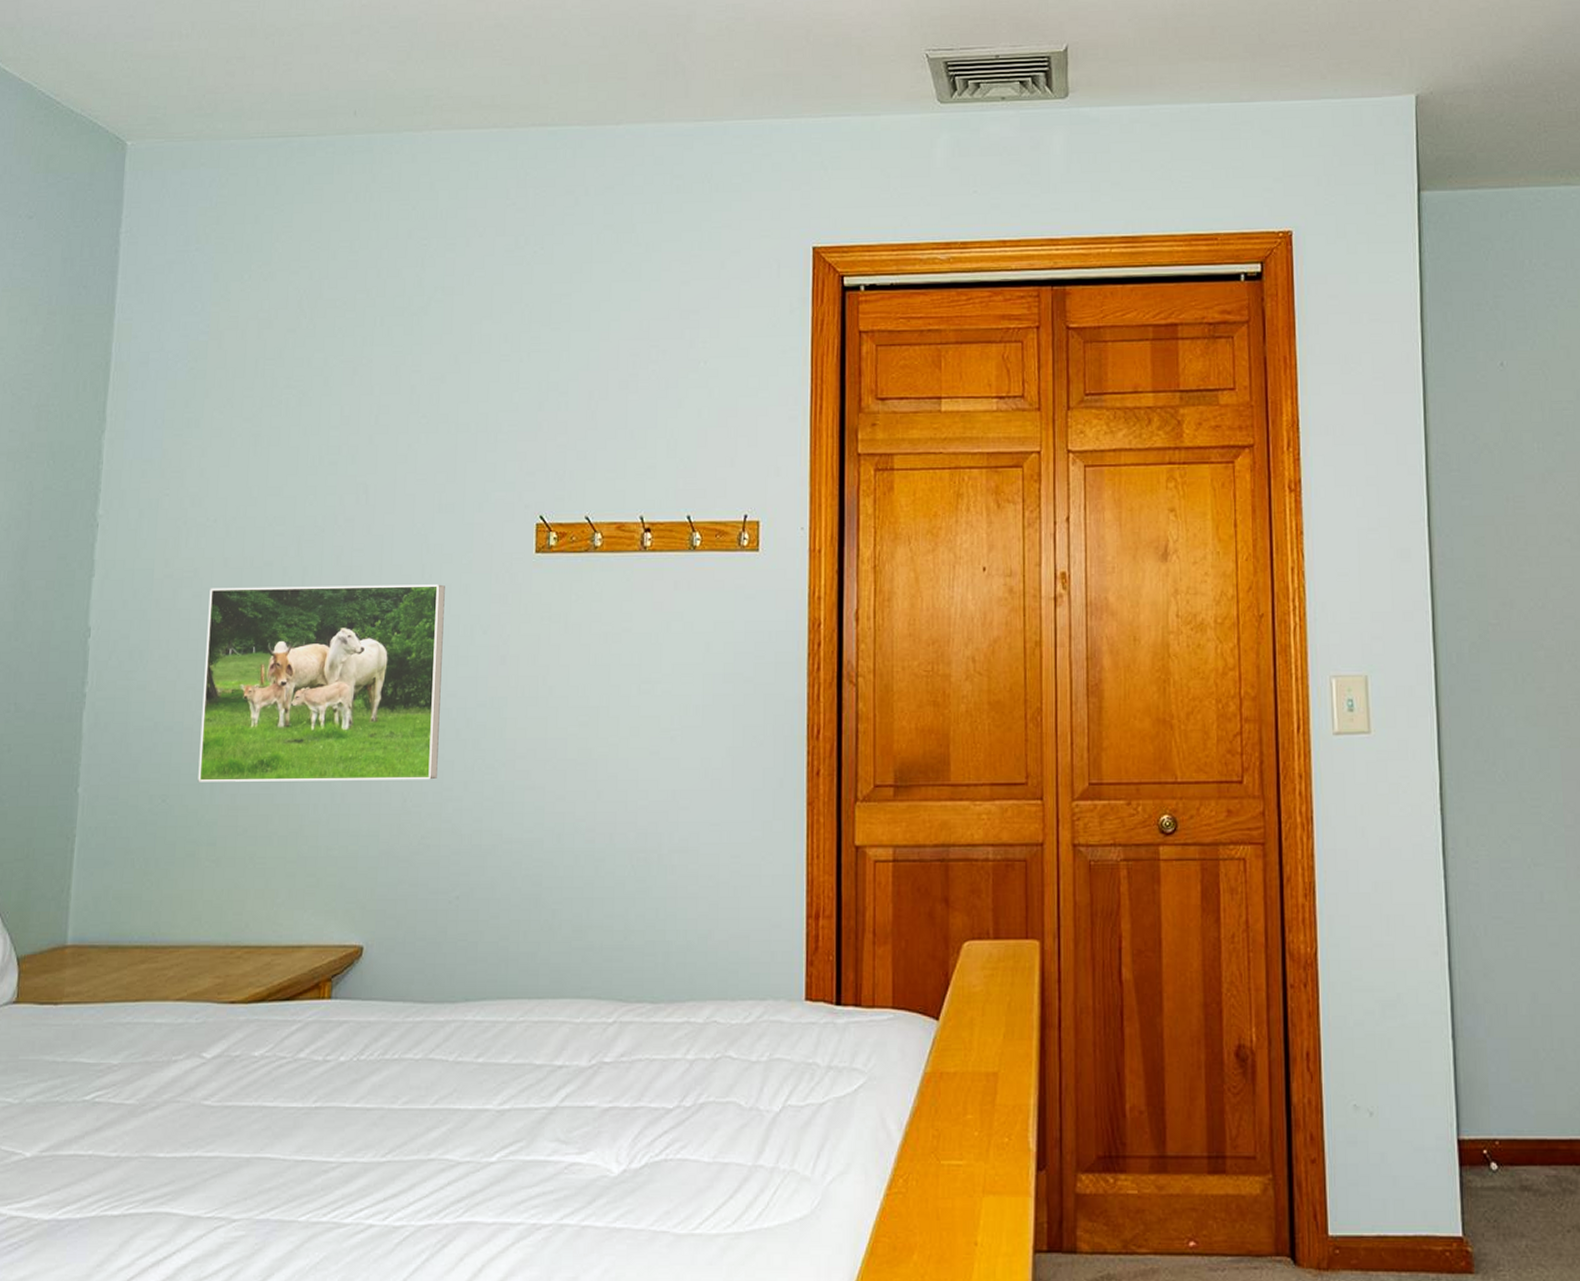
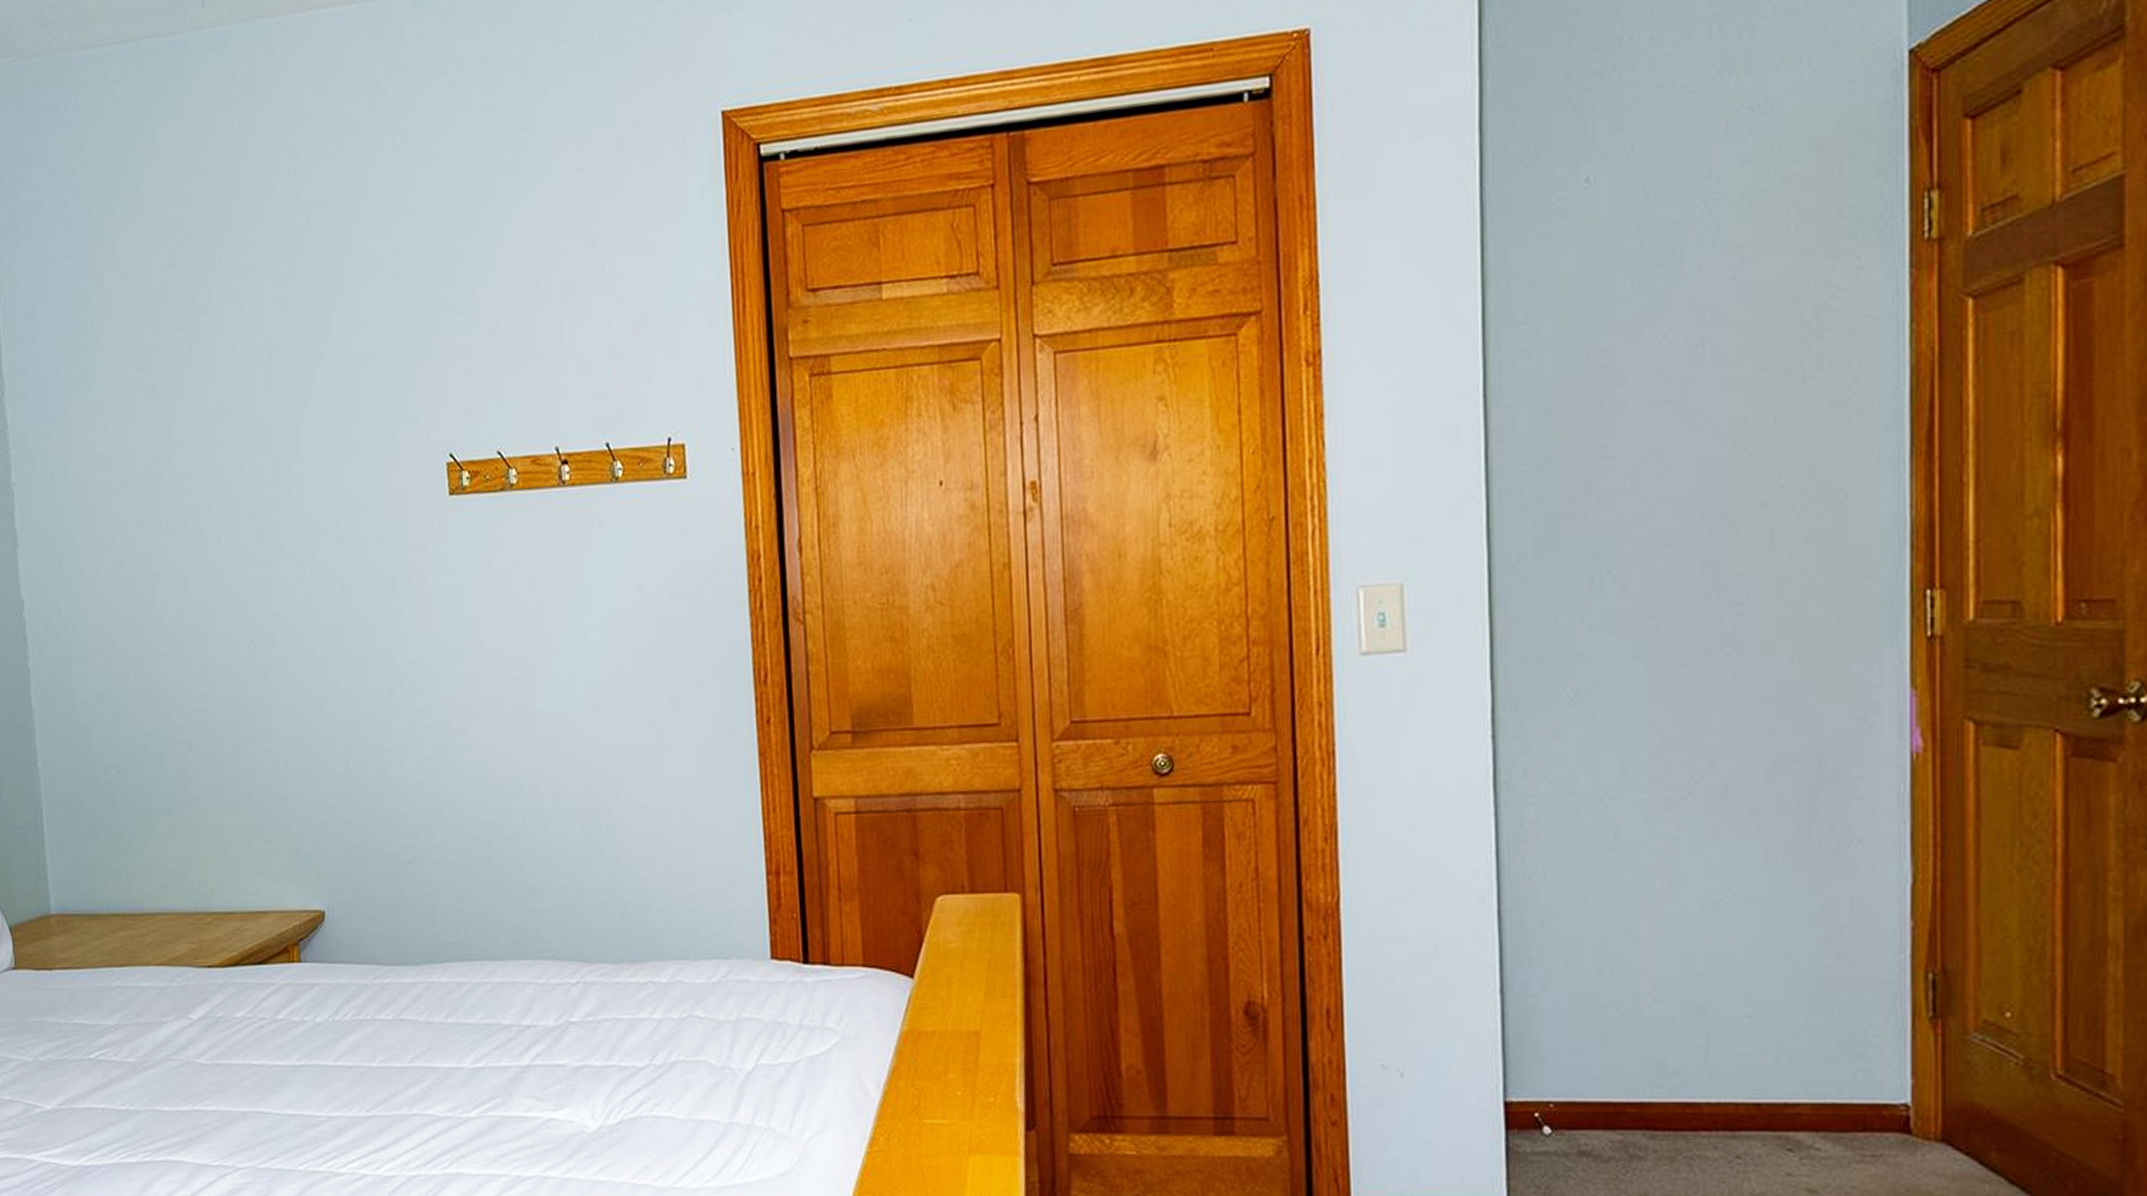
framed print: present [198,584,445,782] -> none [130,535,376,753]

